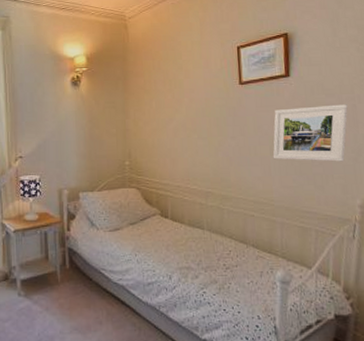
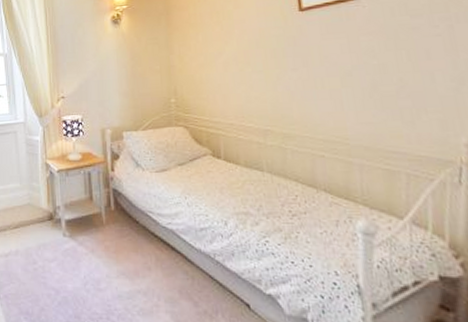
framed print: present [273,104,348,162] -> none [344,25,443,93]

